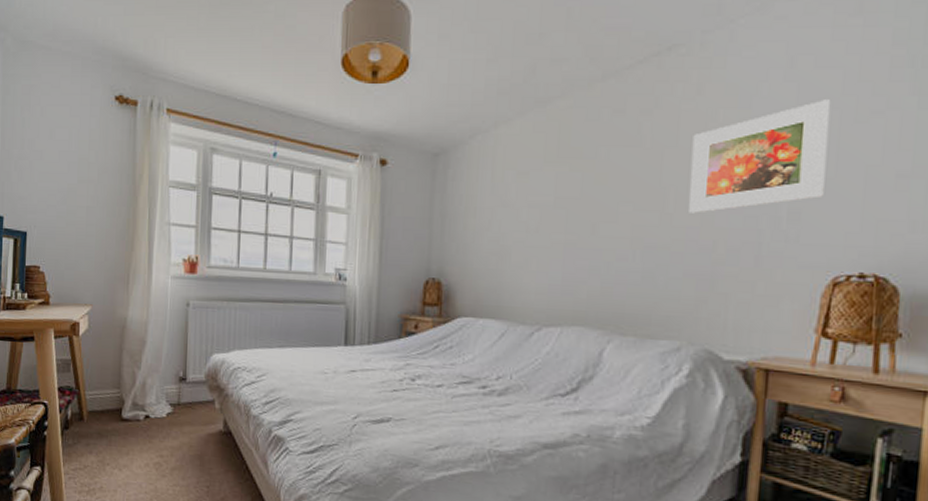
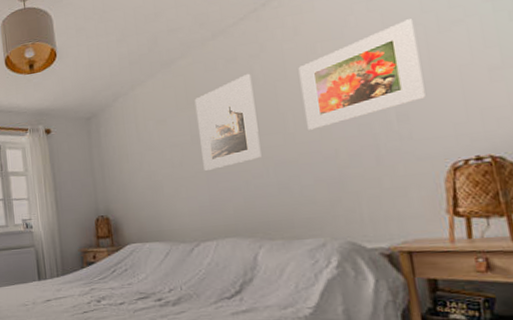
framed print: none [562,131,638,243] -> present [194,73,262,171]

